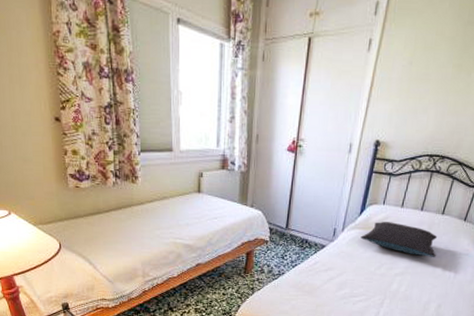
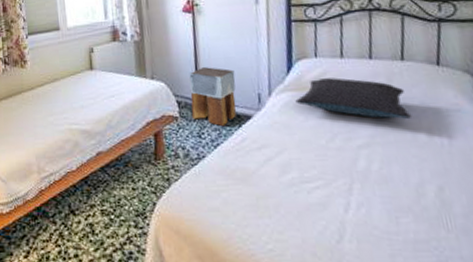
stool: none [279,202,320,251] -> present [189,67,237,126]

